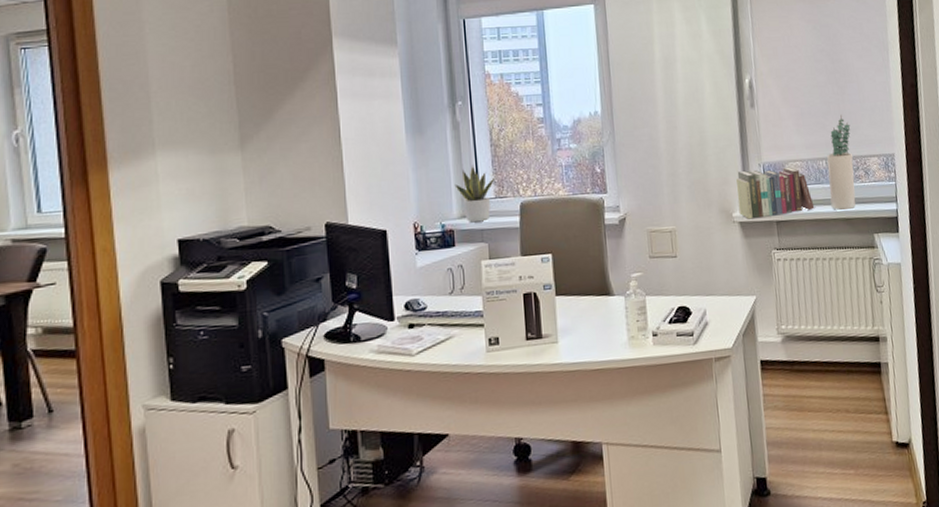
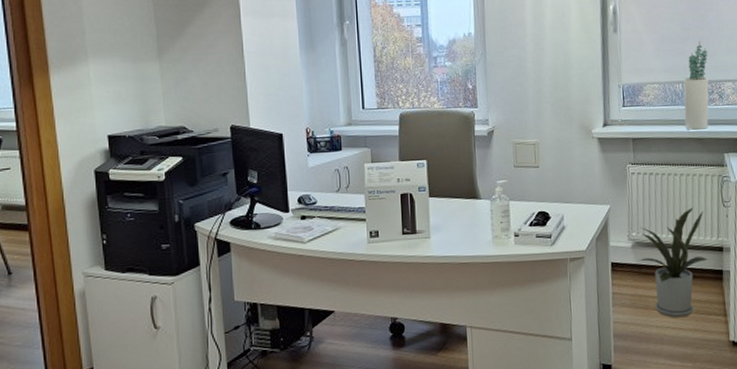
potted plant: present [454,164,496,223] -> none [342,78,378,130]
books: present [736,167,815,220] -> none [596,88,669,136]
house plant: none [788,294,864,419] -> present [638,207,708,318]

